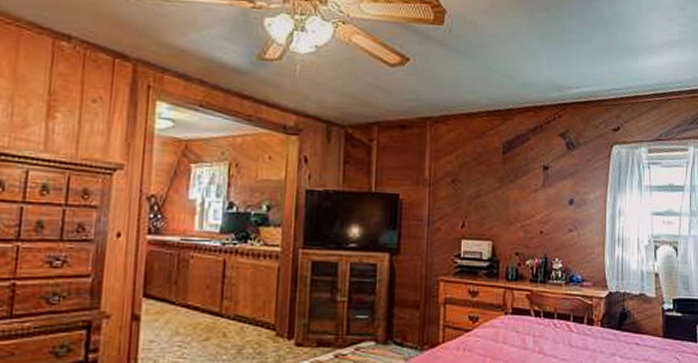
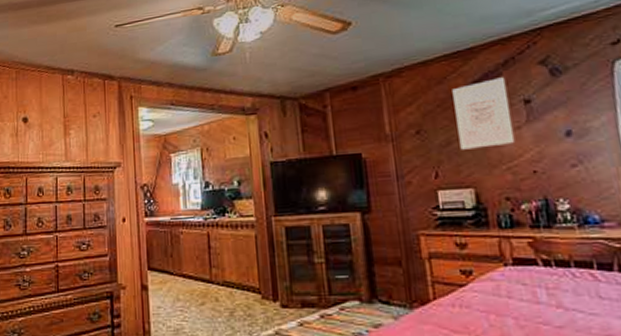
wall art: none [487,142,532,205] -> present [452,77,516,150]

